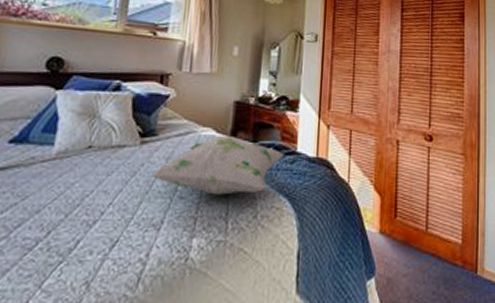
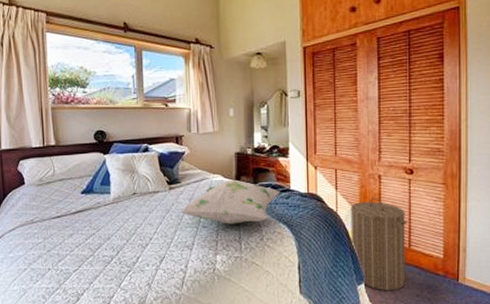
laundry hamper: none [362,167,426,287] -> present [350,197,408,290]

